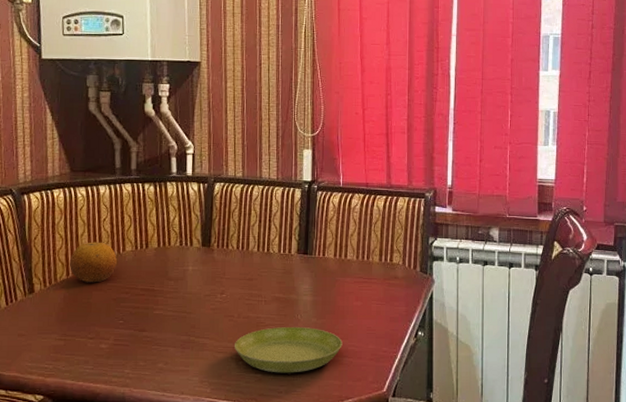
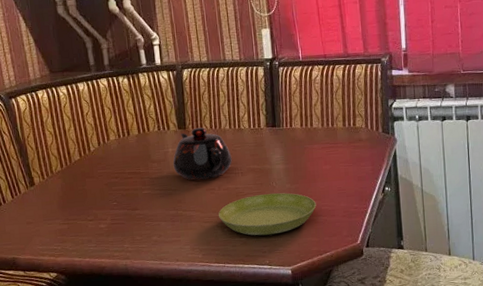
fruit: present [69,242,117,283] -> none [61,134,104,172]
teapot: none [191,246,256,304] -> present [173,127,232,181]

